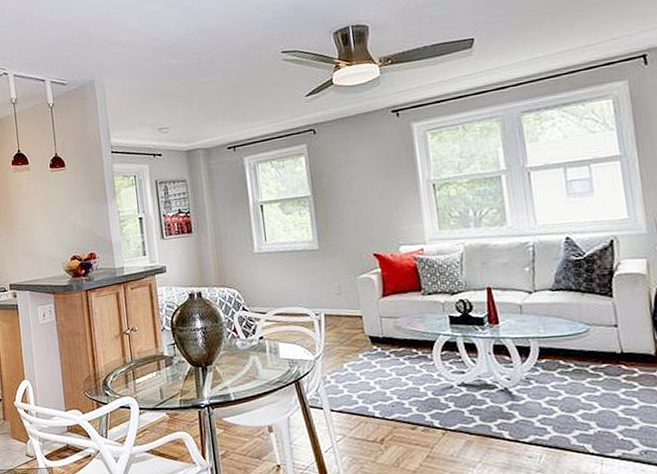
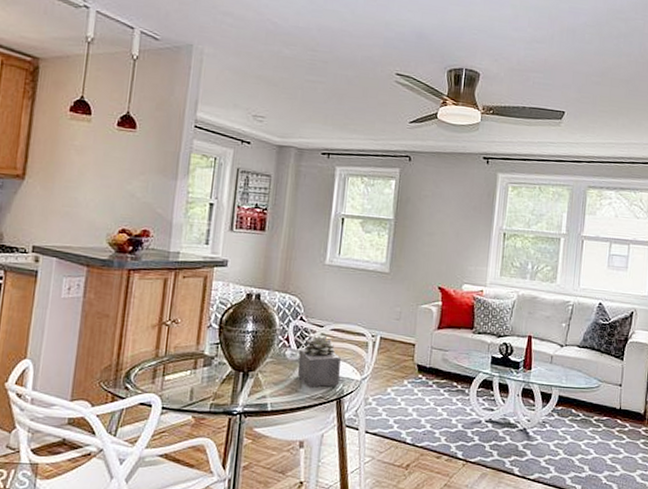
succulent plant: none [248,321,294,375] -> present [297,335,341,389]

